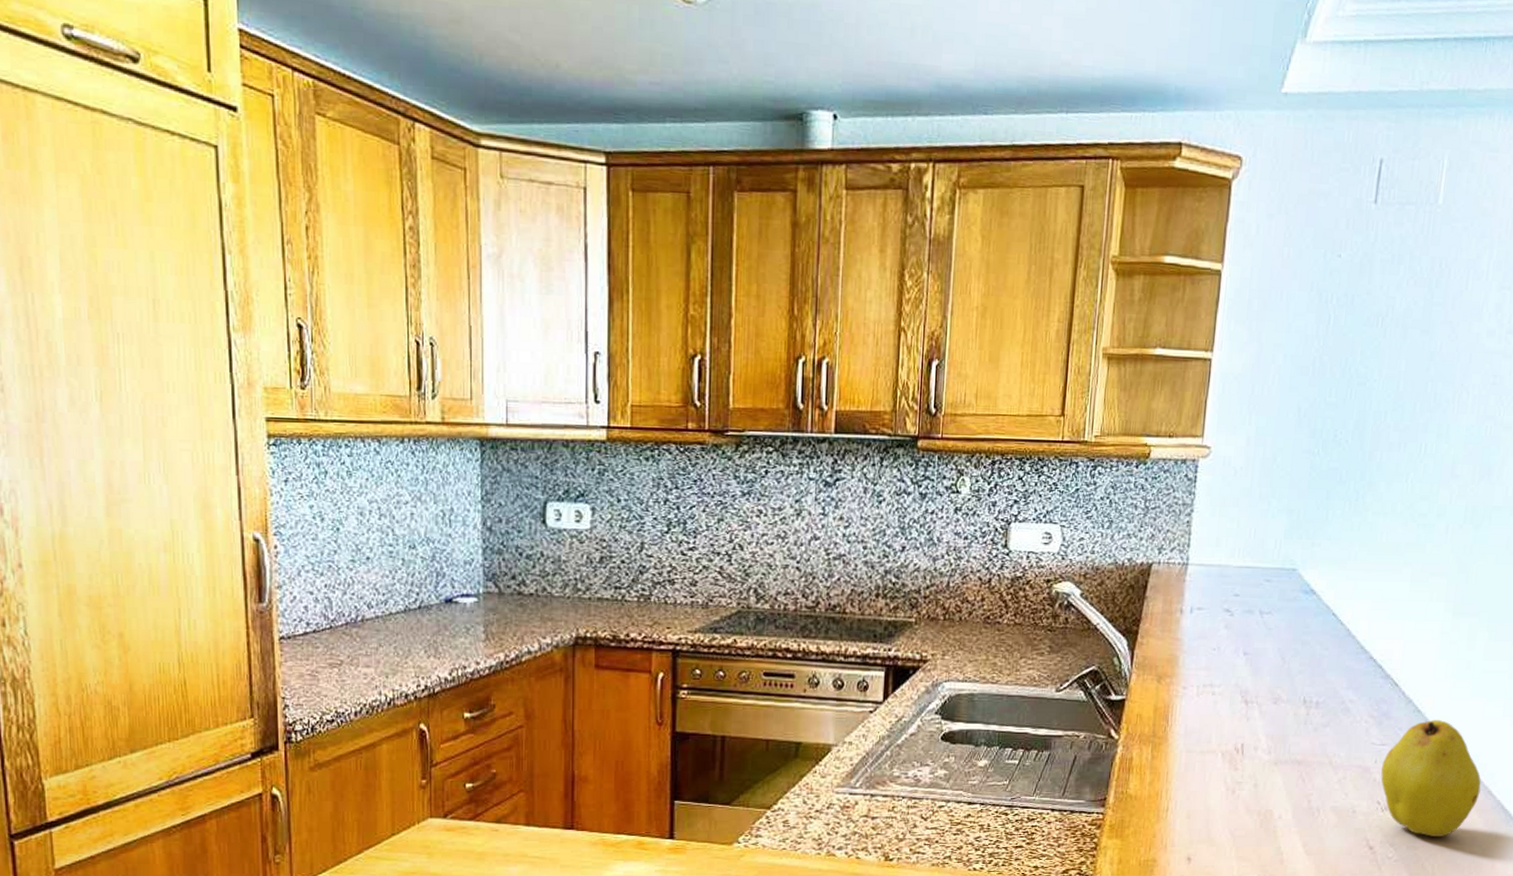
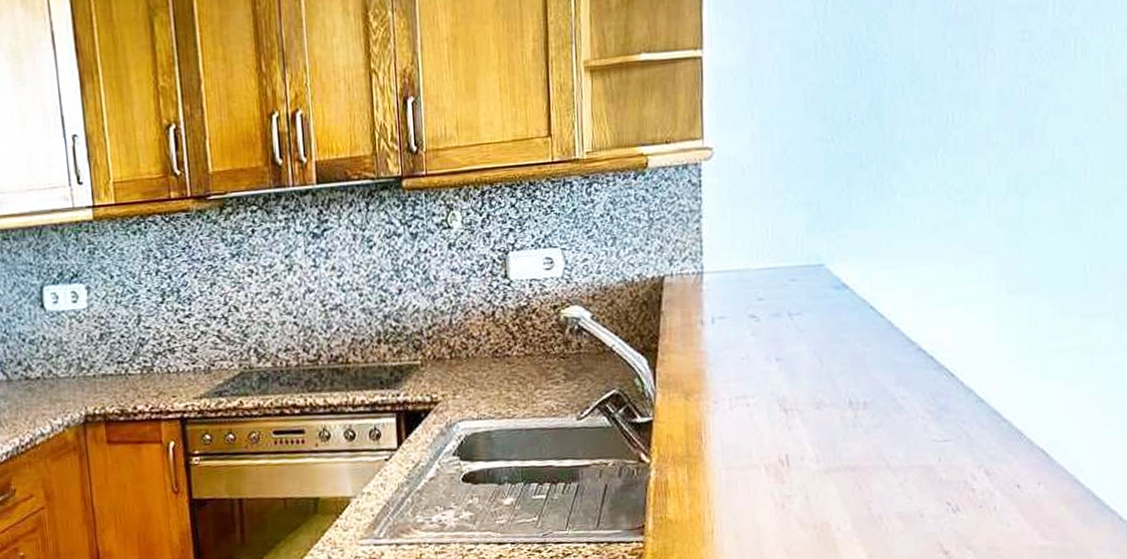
fruit: present [1381,719,1481,838] -> none [947,407,1065,536]

